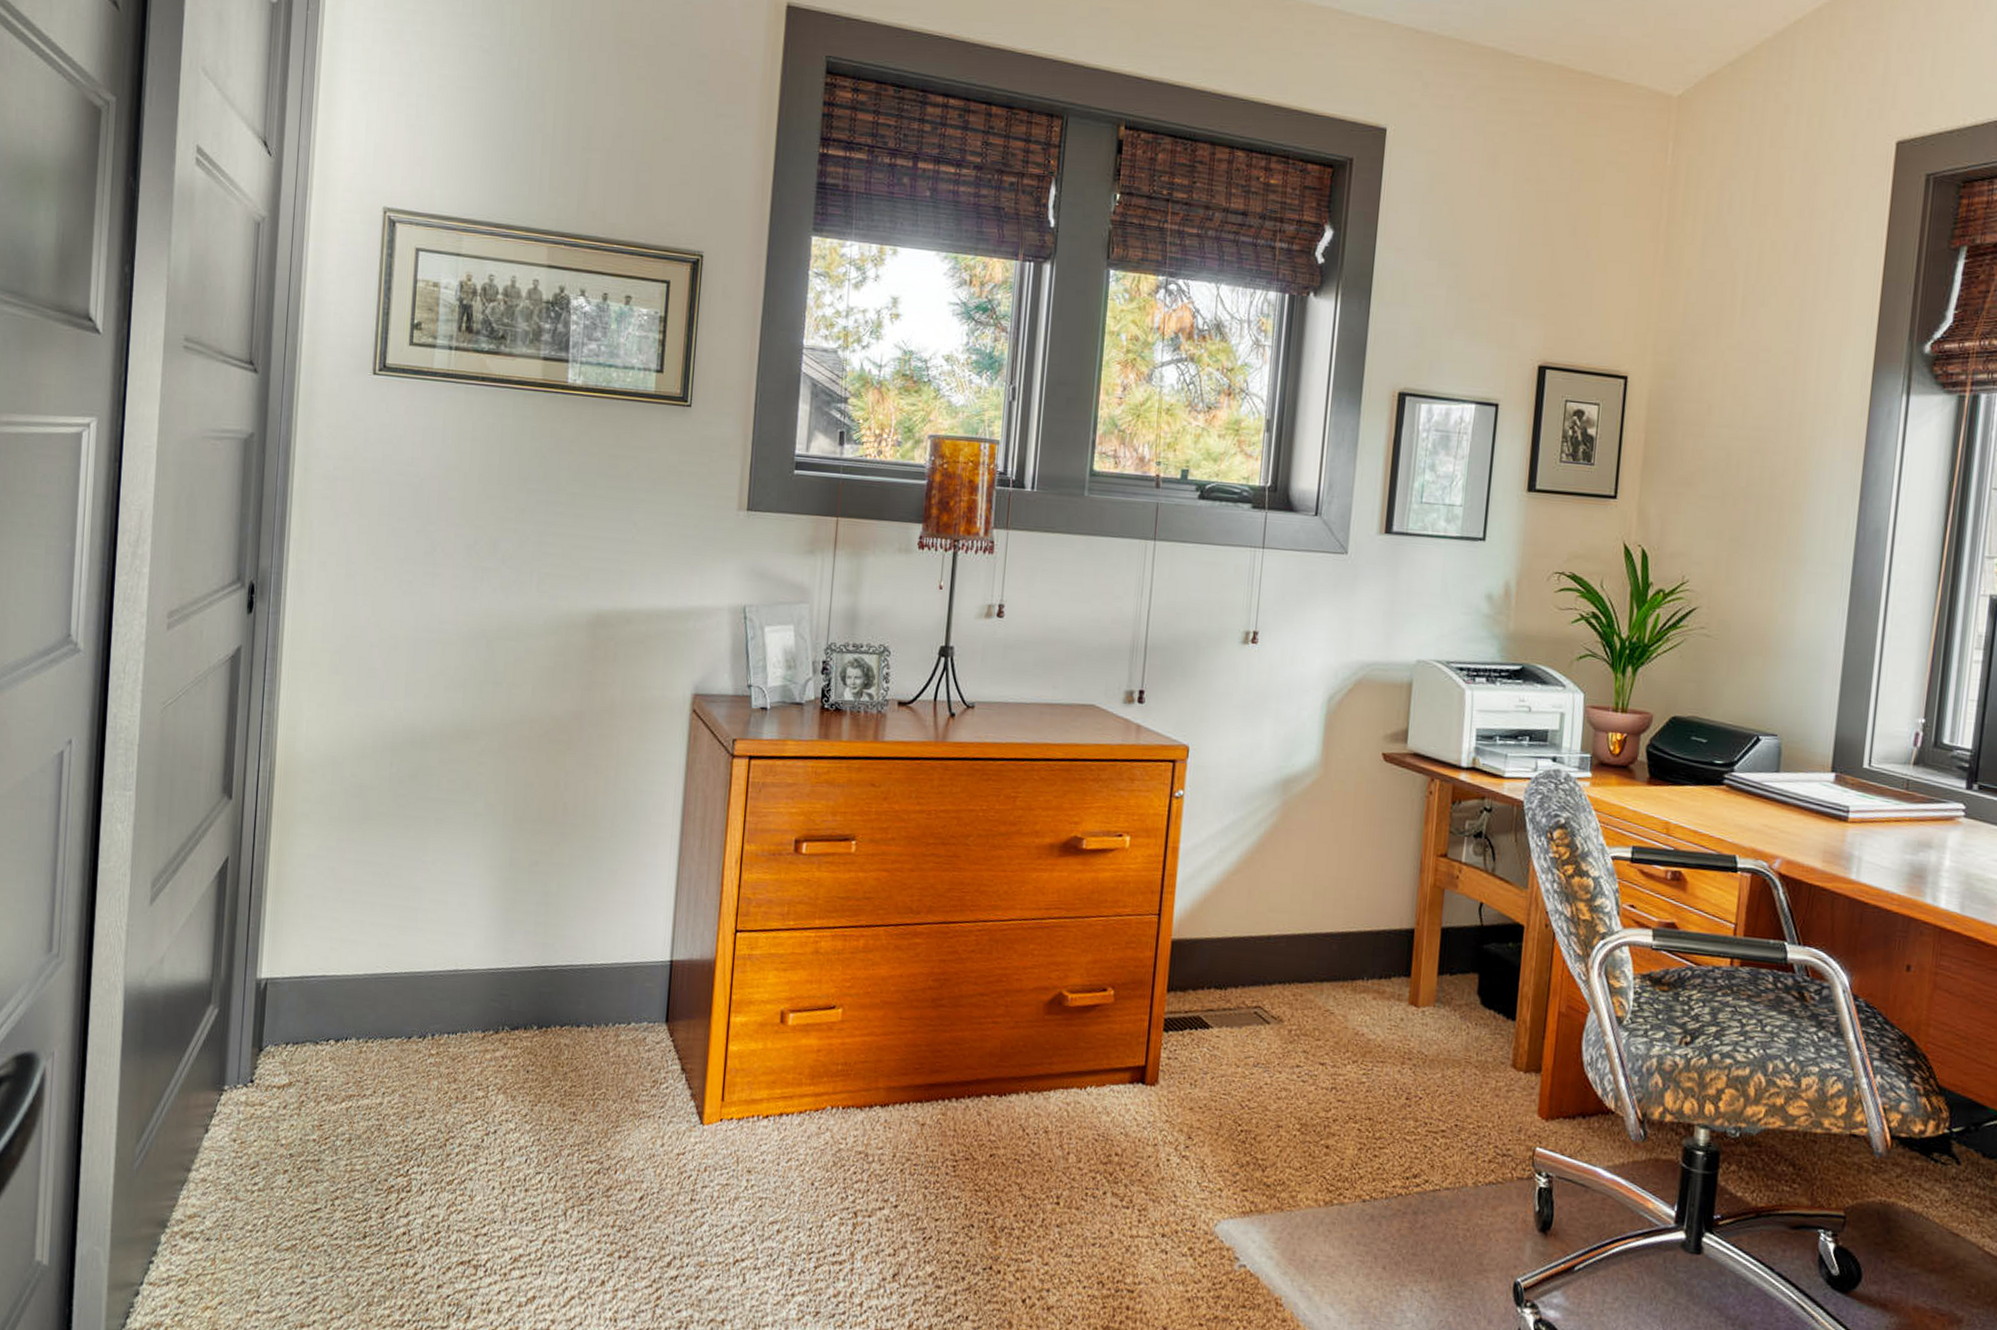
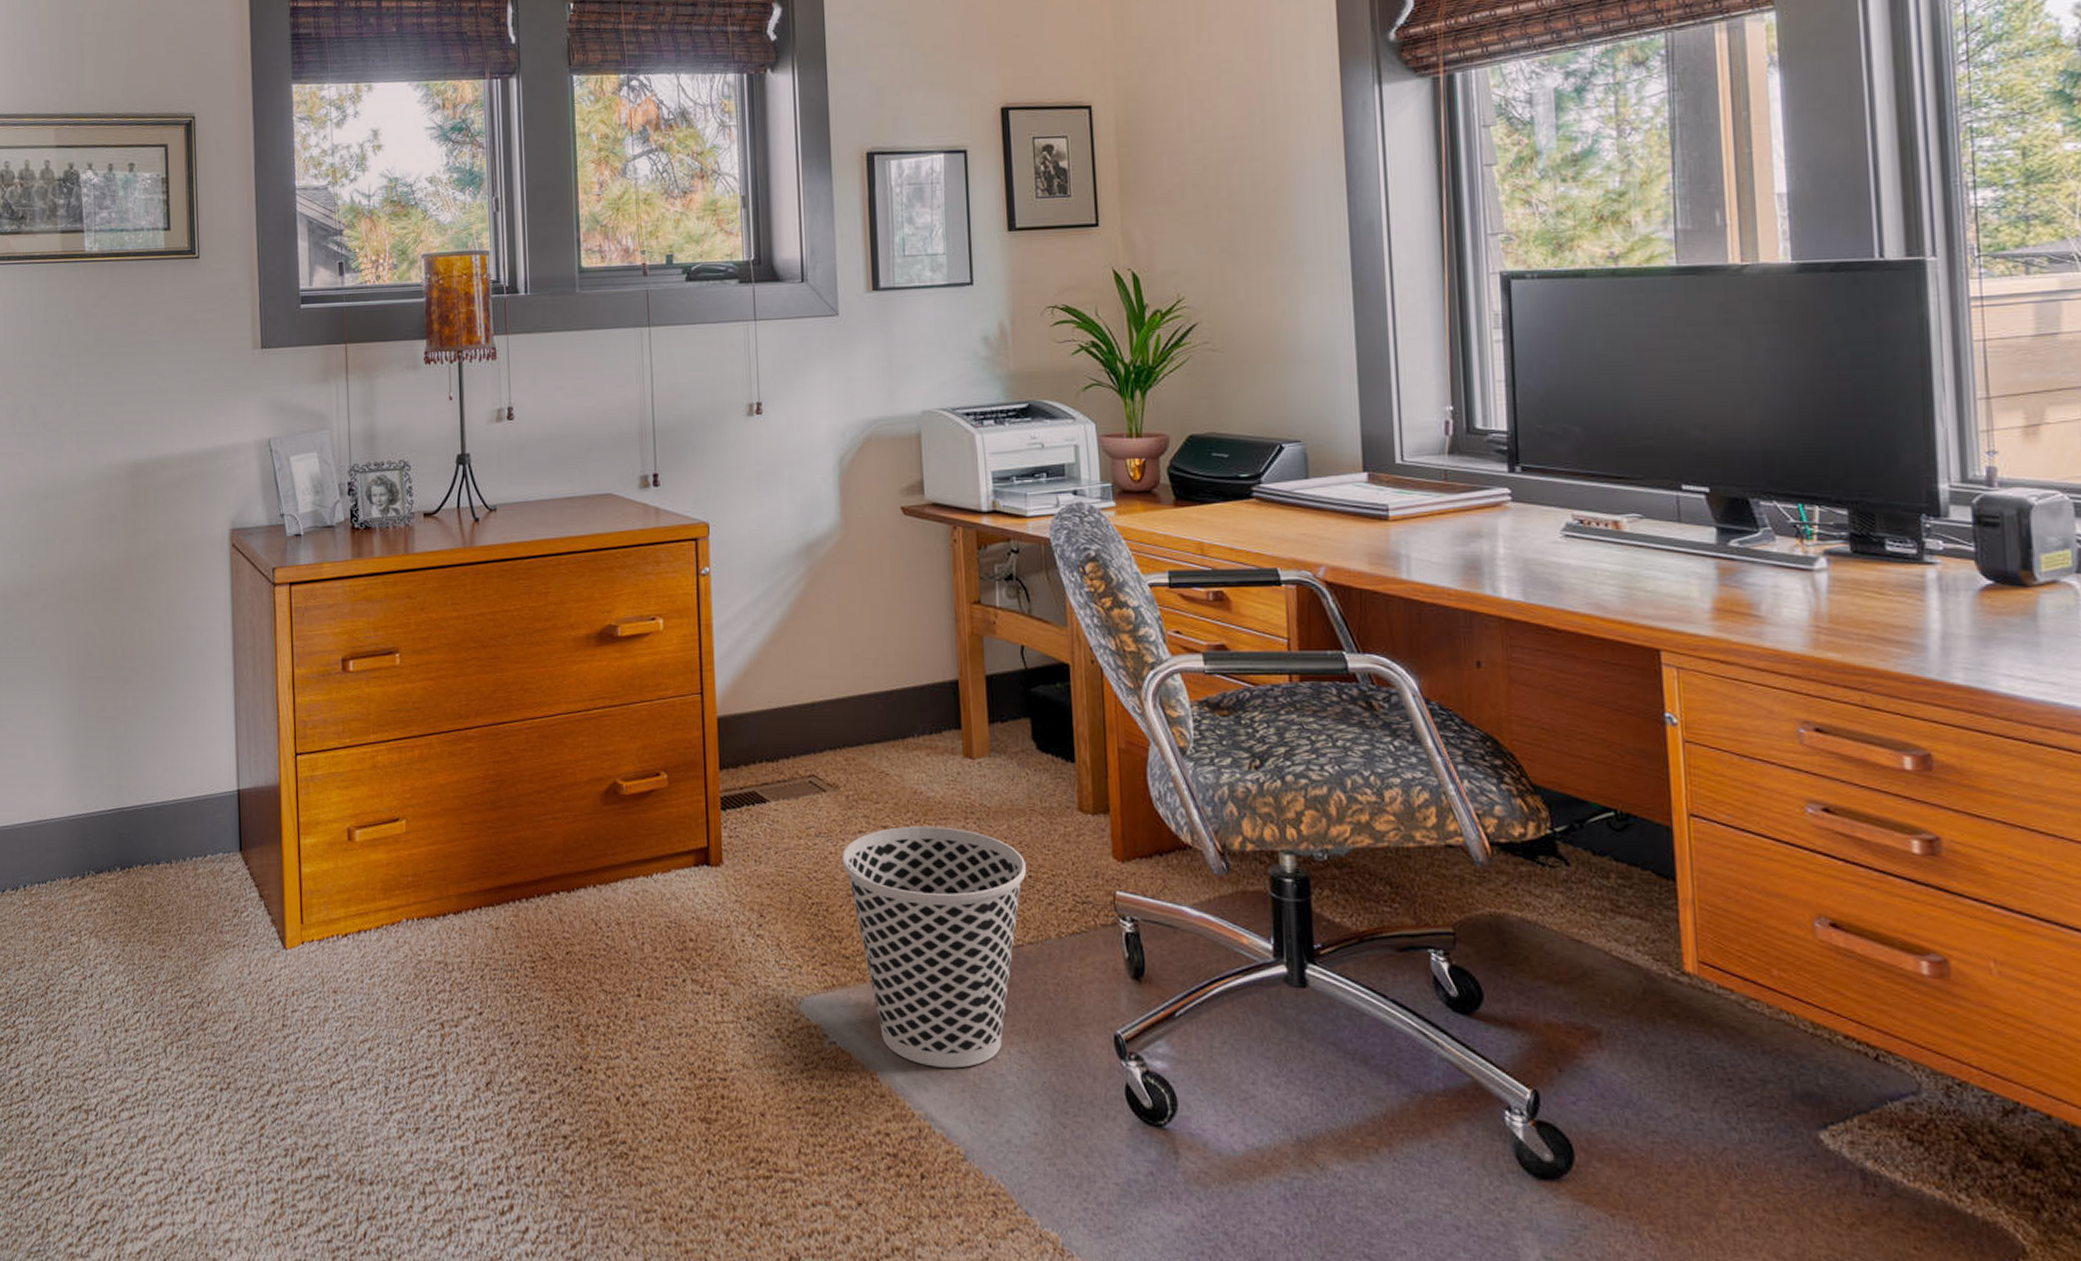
wastebasket: none [1276,1065,1455,1301] -> present [842,826,1027,1068]

